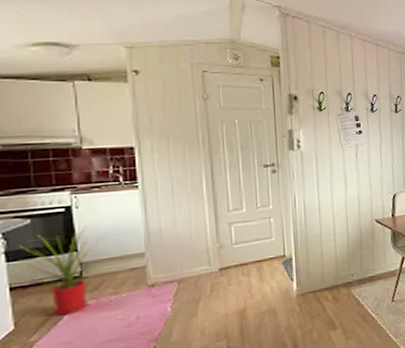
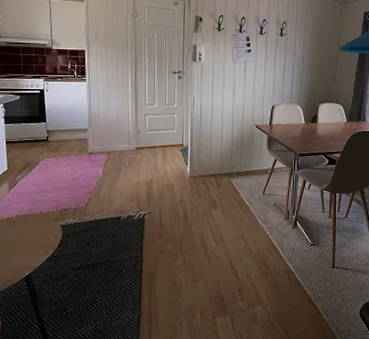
house plant: present [19,227,98,316] -> none [12,105,59,165]

